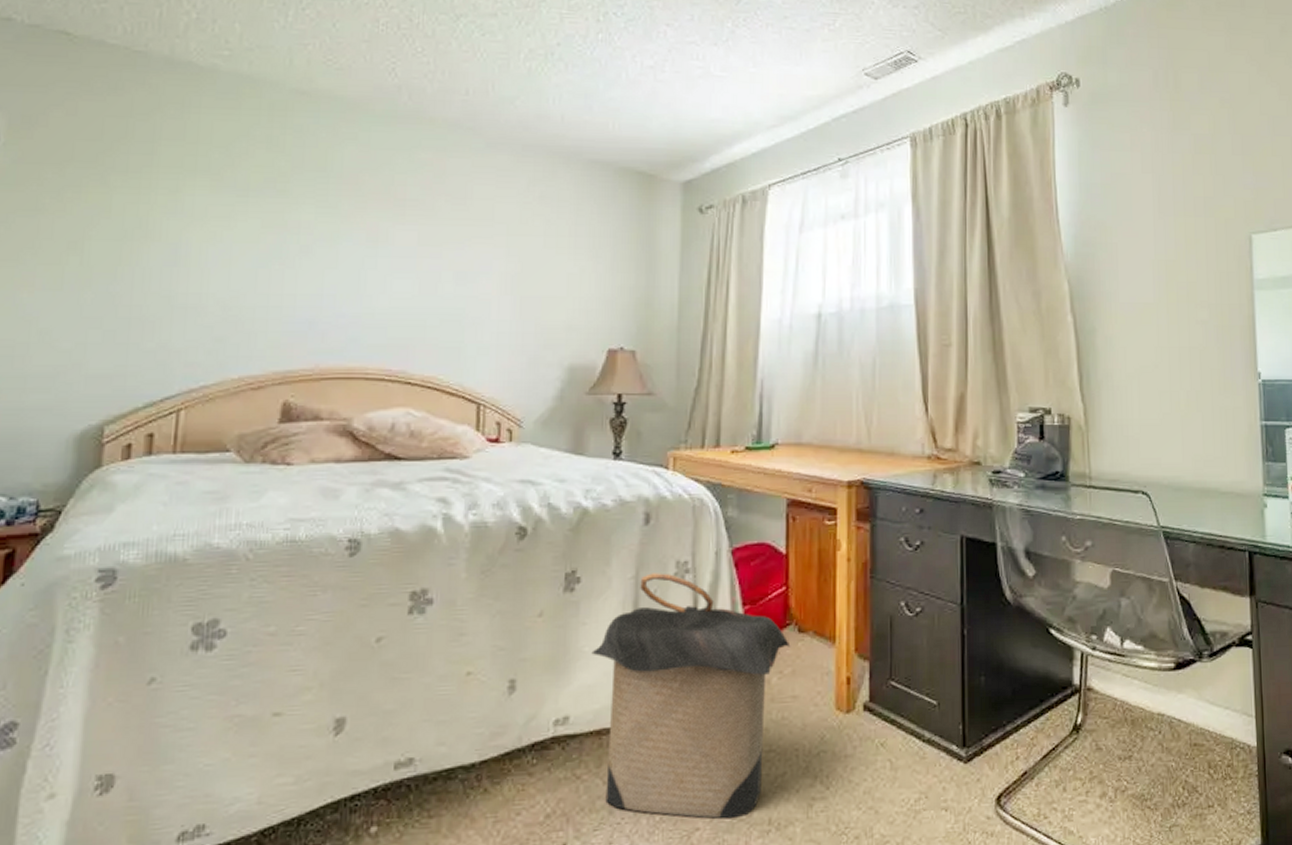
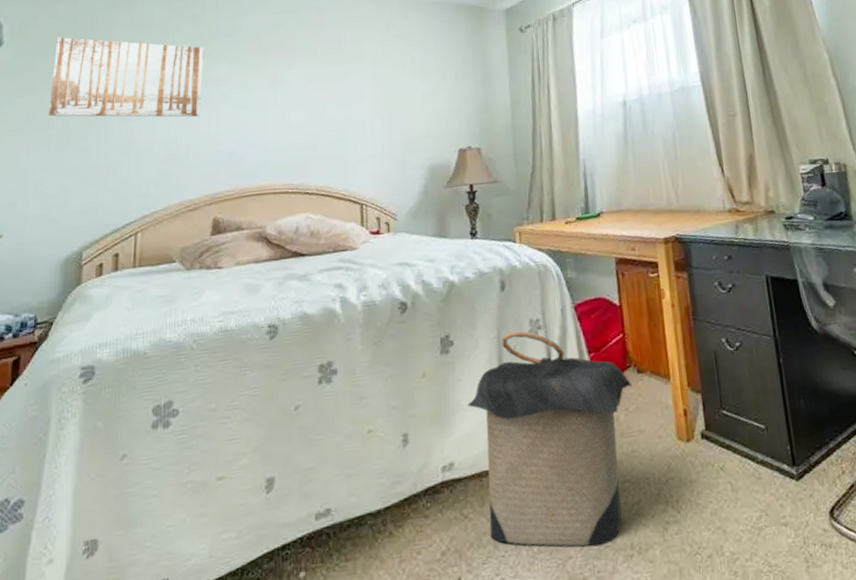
wall art: none [61,143,282,272] -> present [49,37,204,117]

